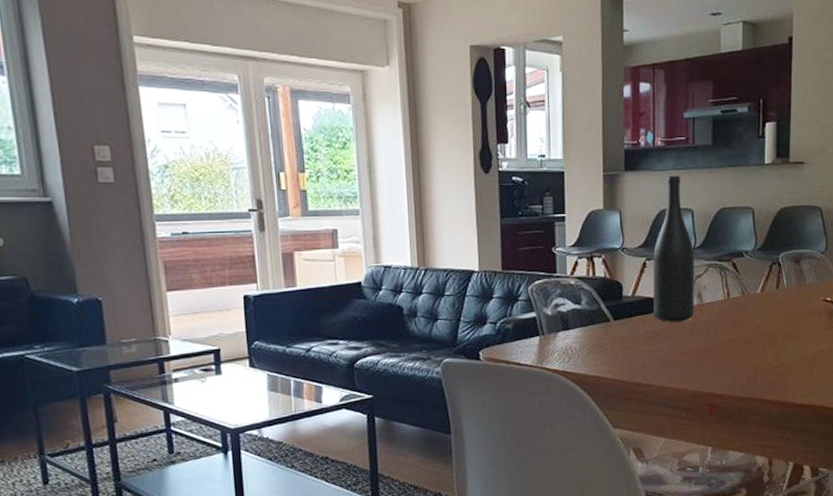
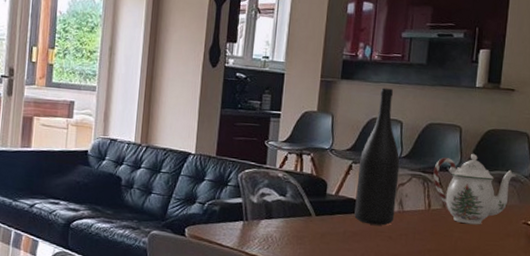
teapot: none [729,234,812,309] -> present [433,153,516,225]

